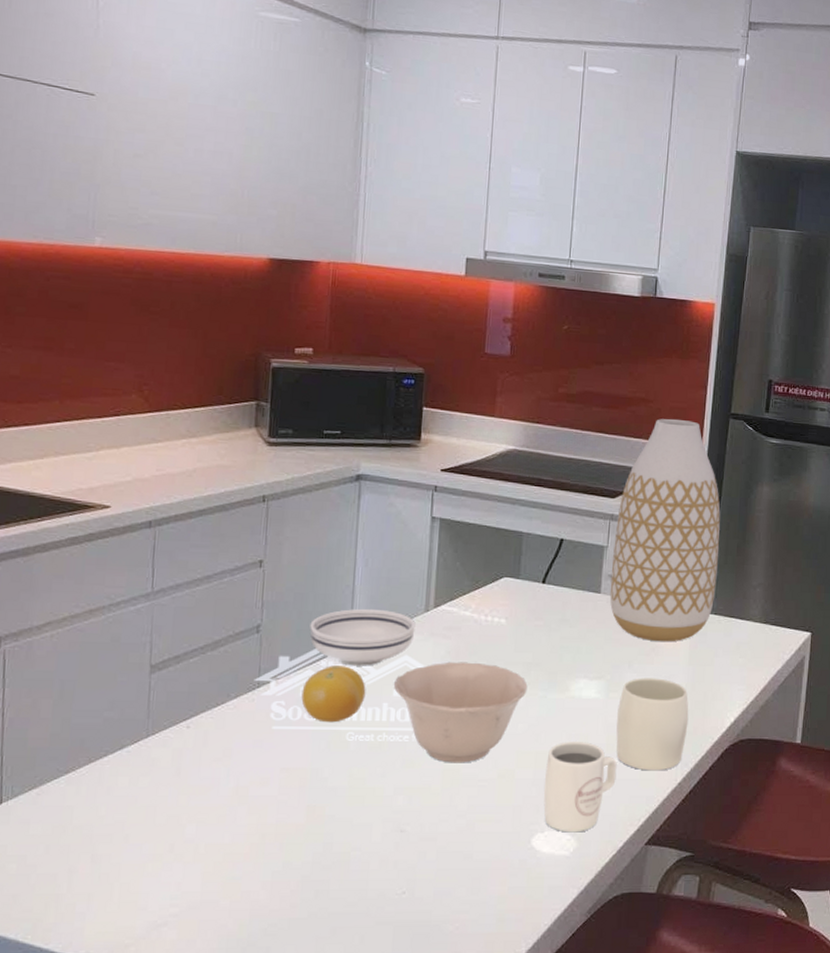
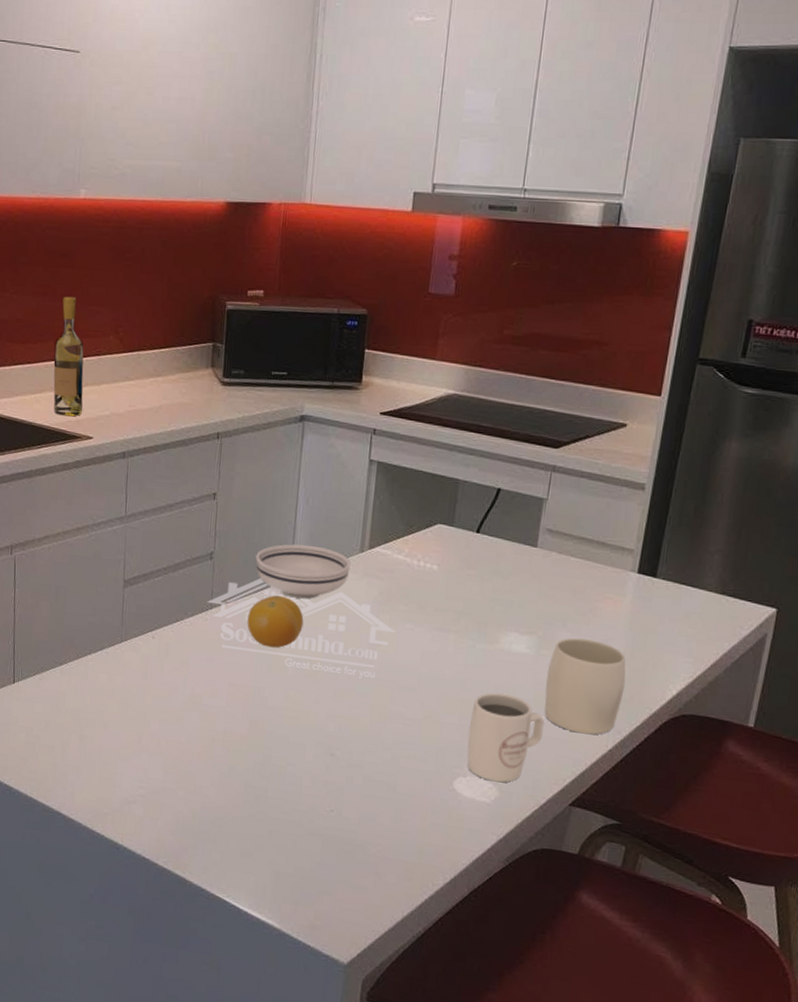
bottle: none [58,351,99,484] -> present [53,296,84,417]
bowl: present [393,661,528,763] -> none [328,602,457,701]
vase: present [609,419,721,642] -> none [546,363,678,604]

